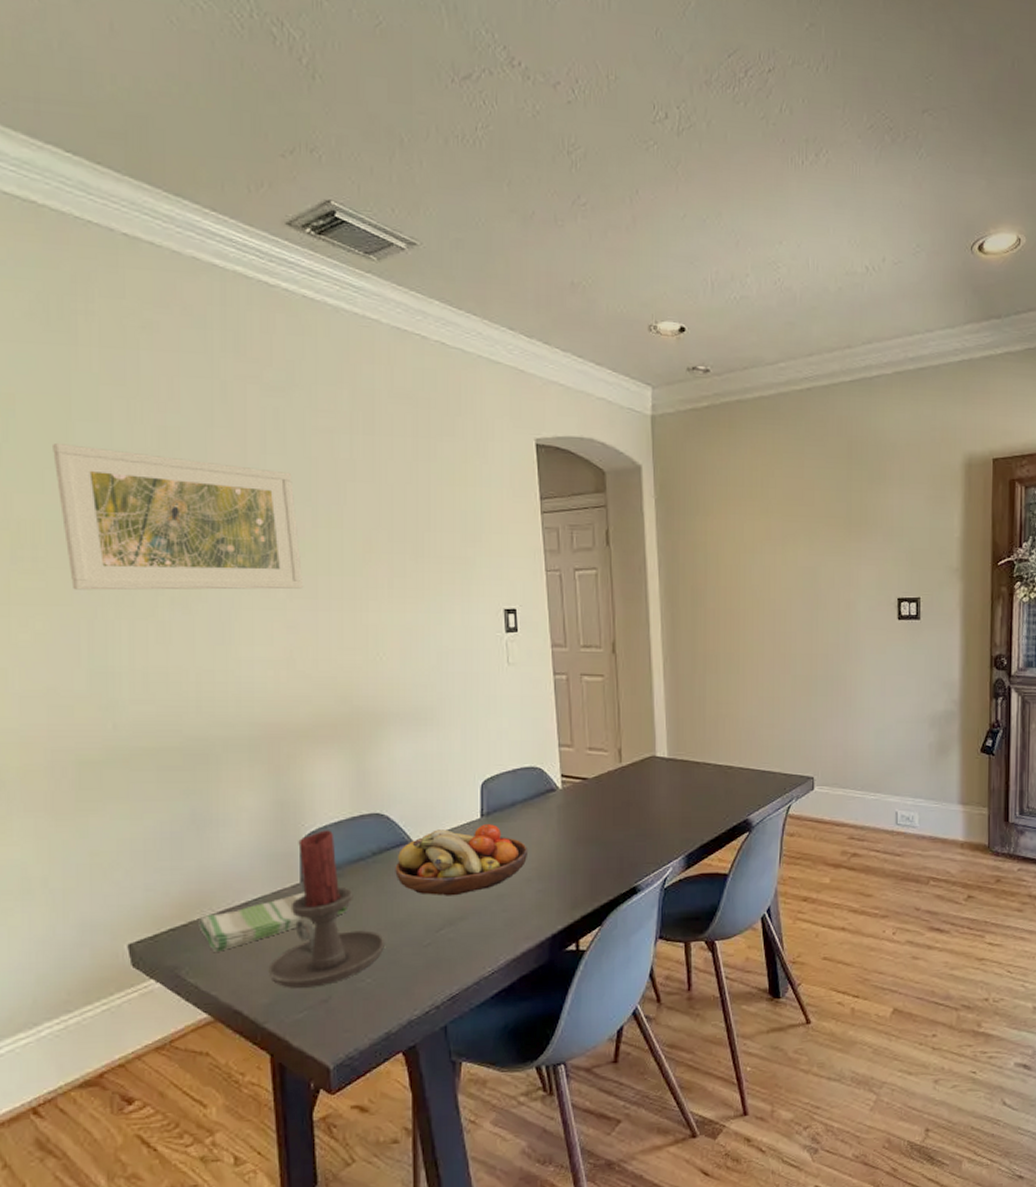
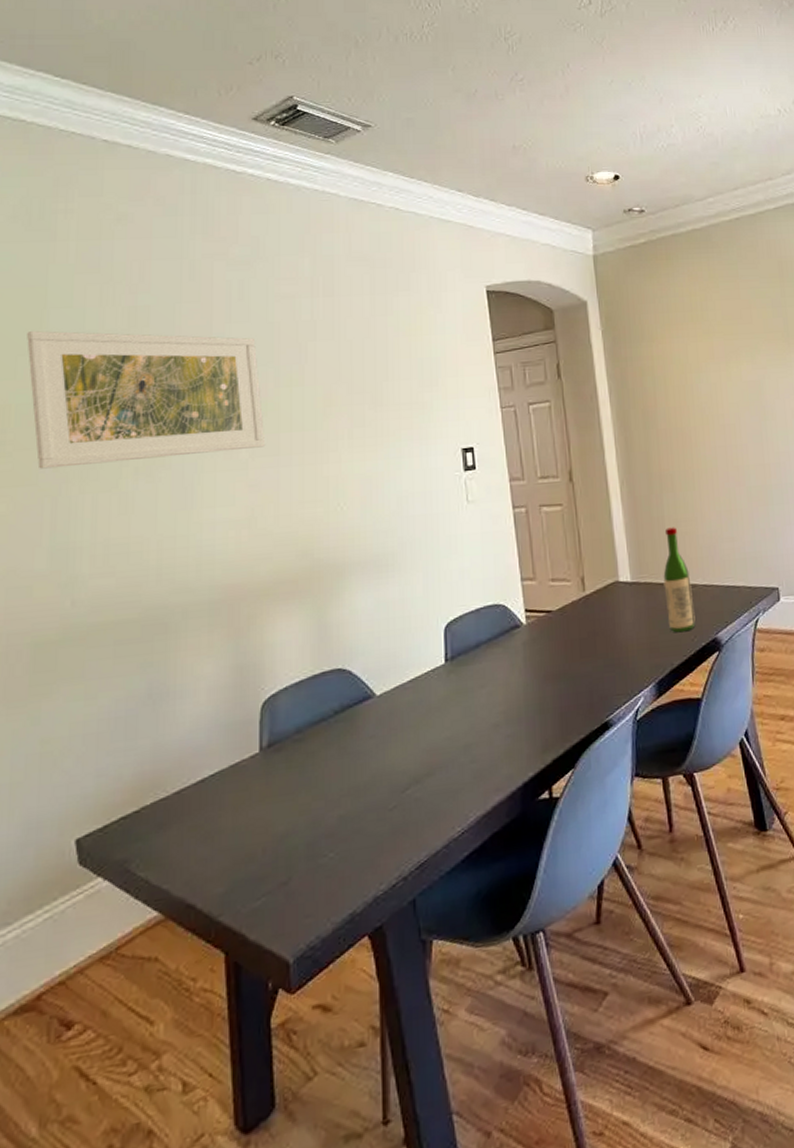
dish towel: present [198,892,347,952] -> none [151,761,308,839]
candle holder: present [268,830,384,988] -> none [224,691,348,873]
fruit bowl: present [395,824,529,896] -> none [358,669,495,752]
wine bottle: none [700,708,729,811] -> present [663,527,696,633]

